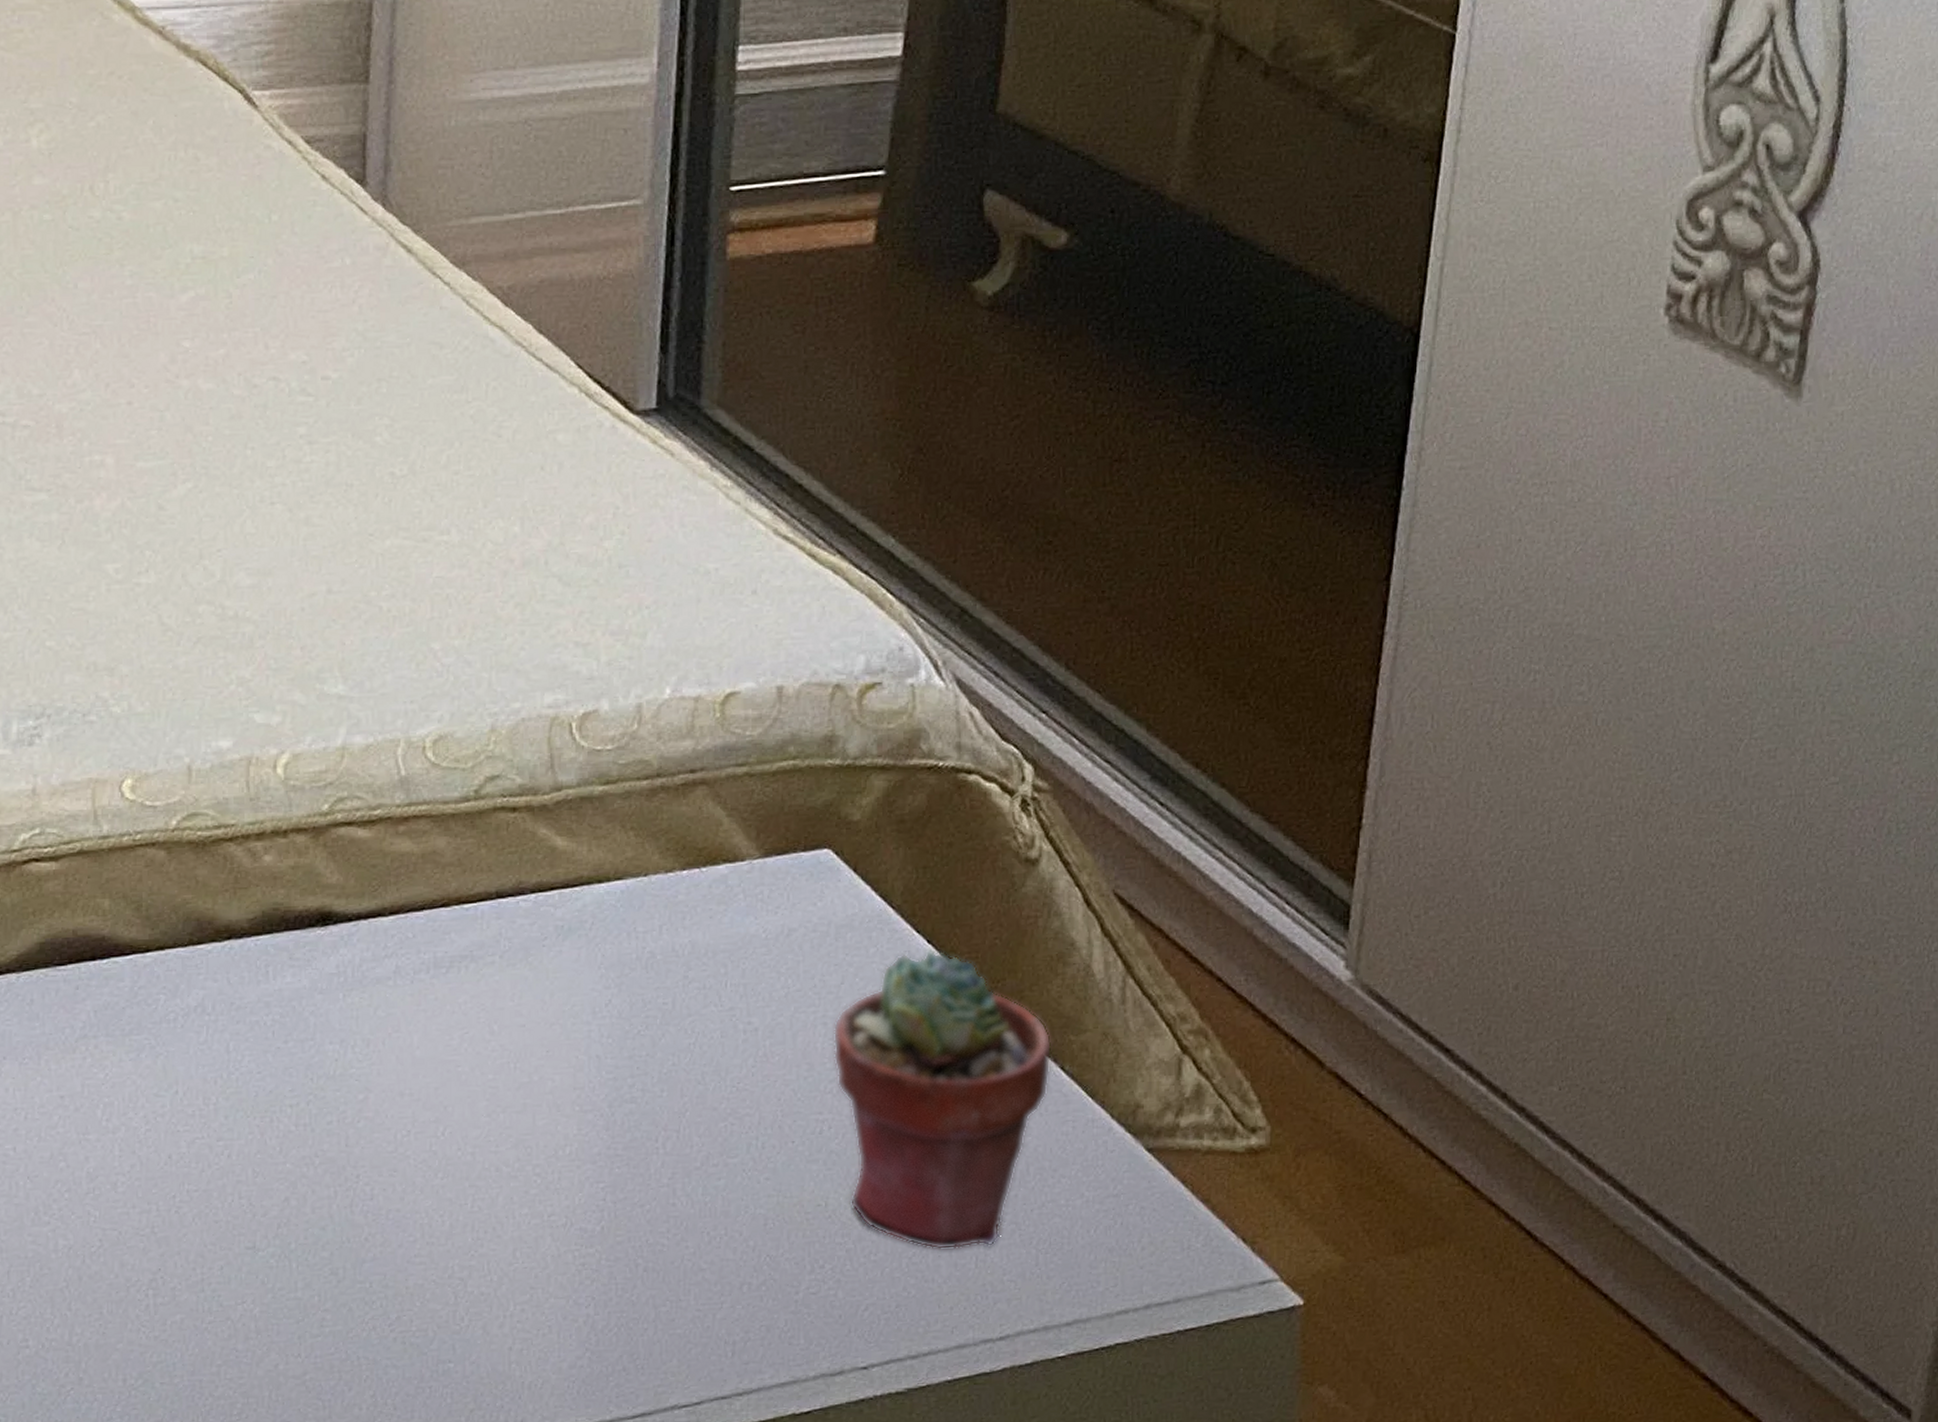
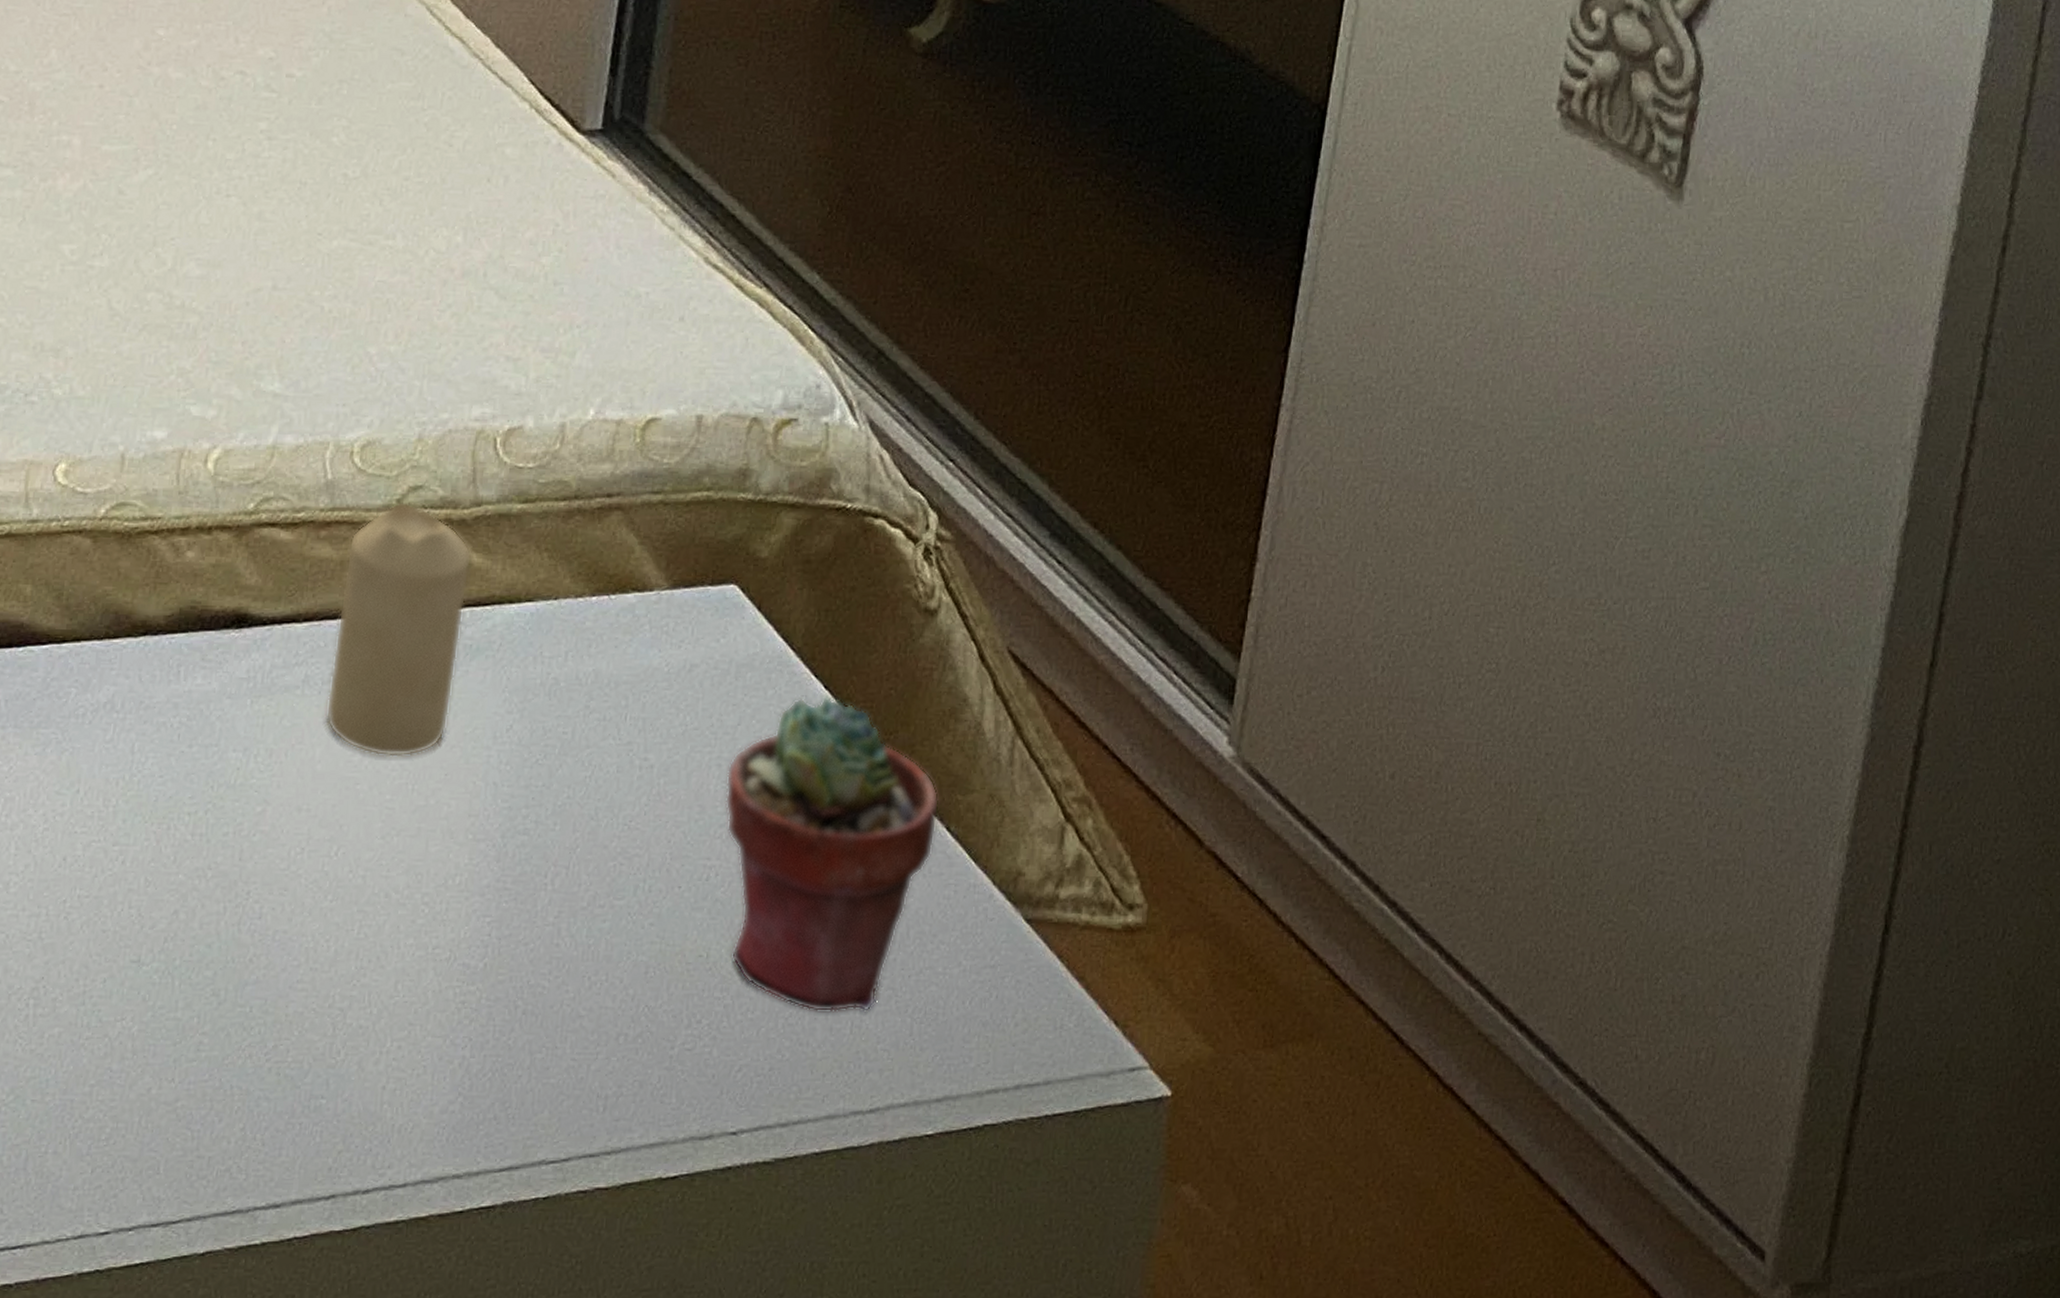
candle: none [420,791,556,1039] -> present [325,501,472,757]

